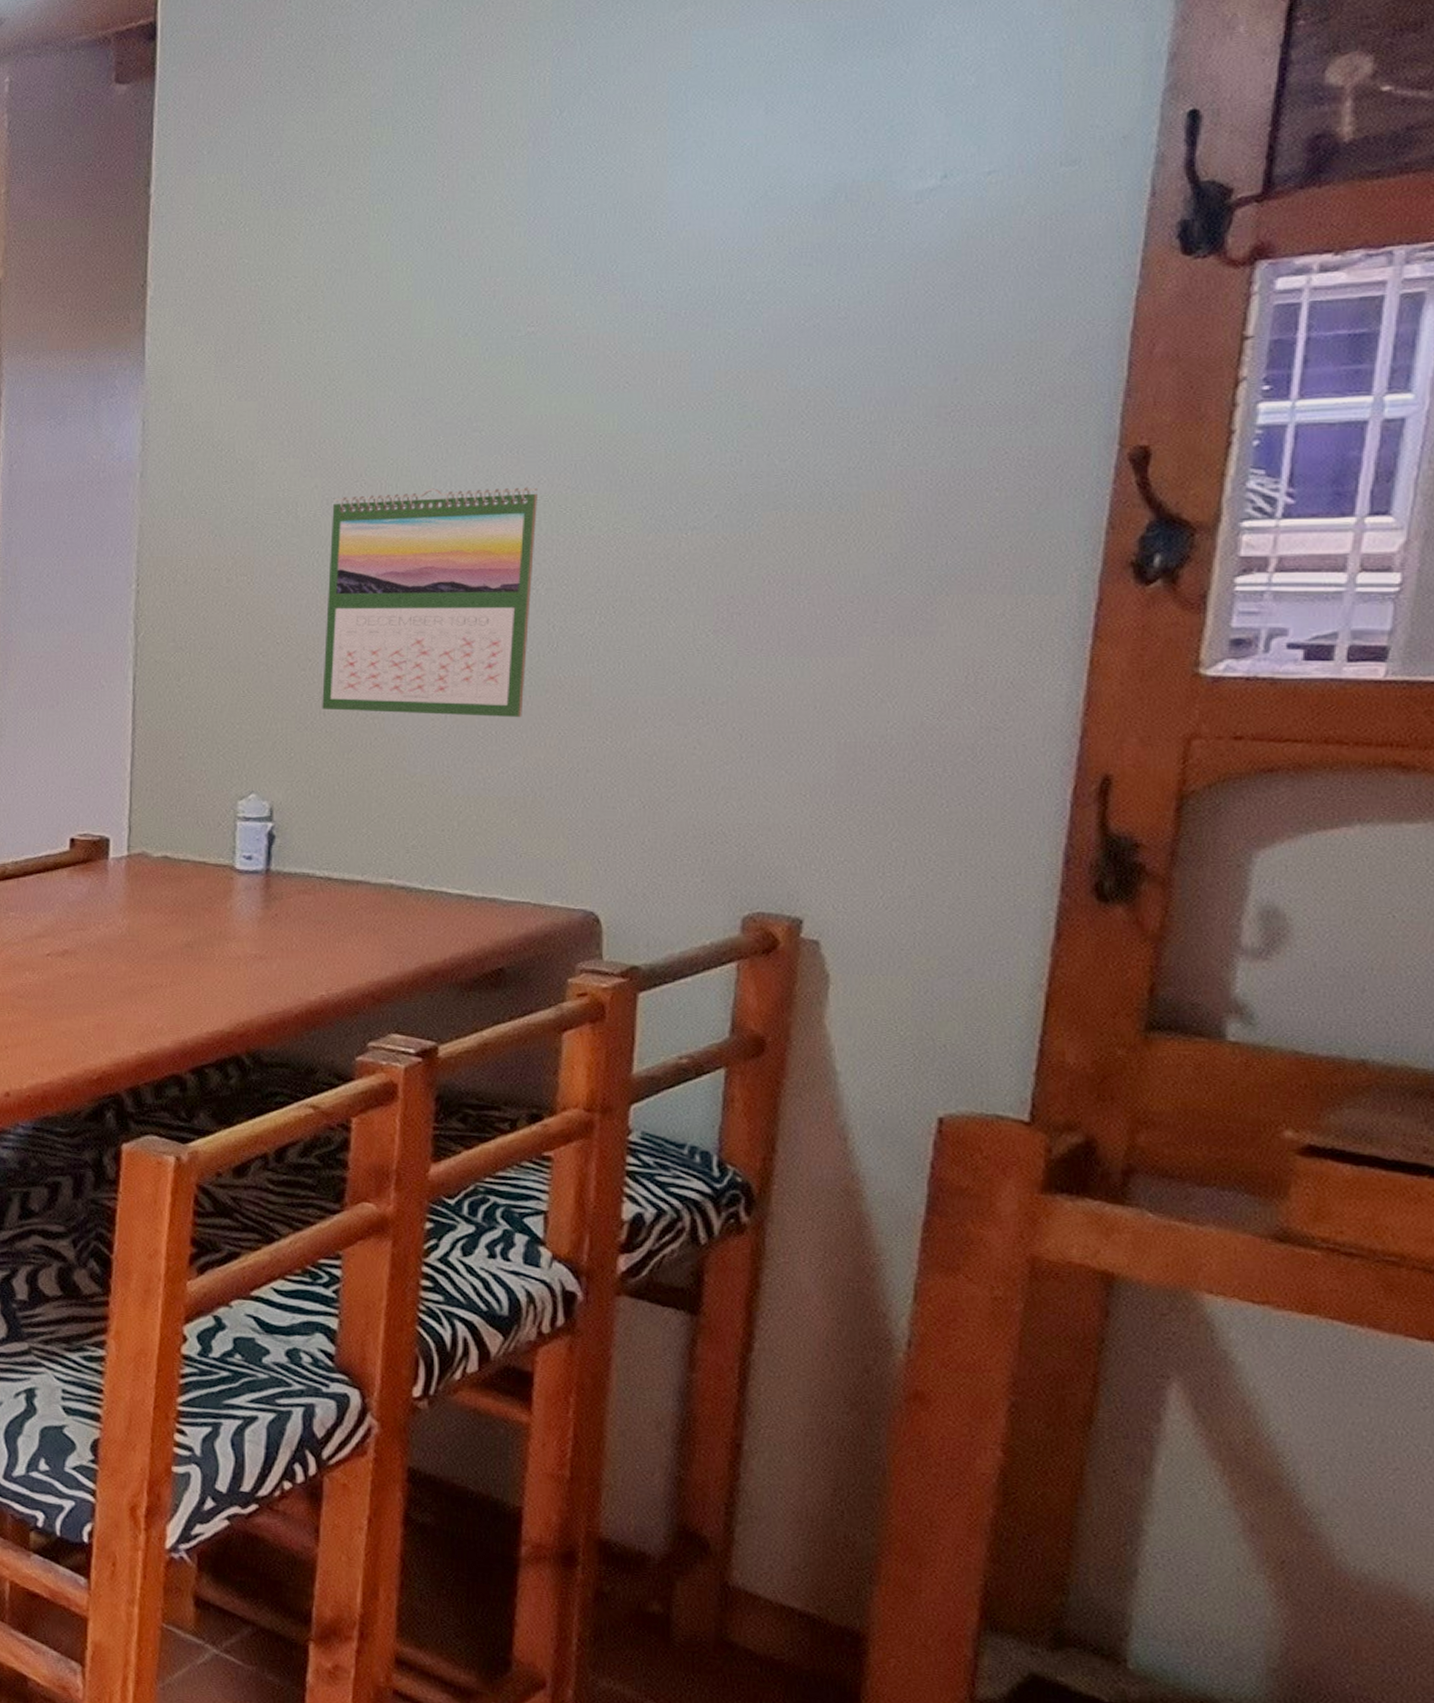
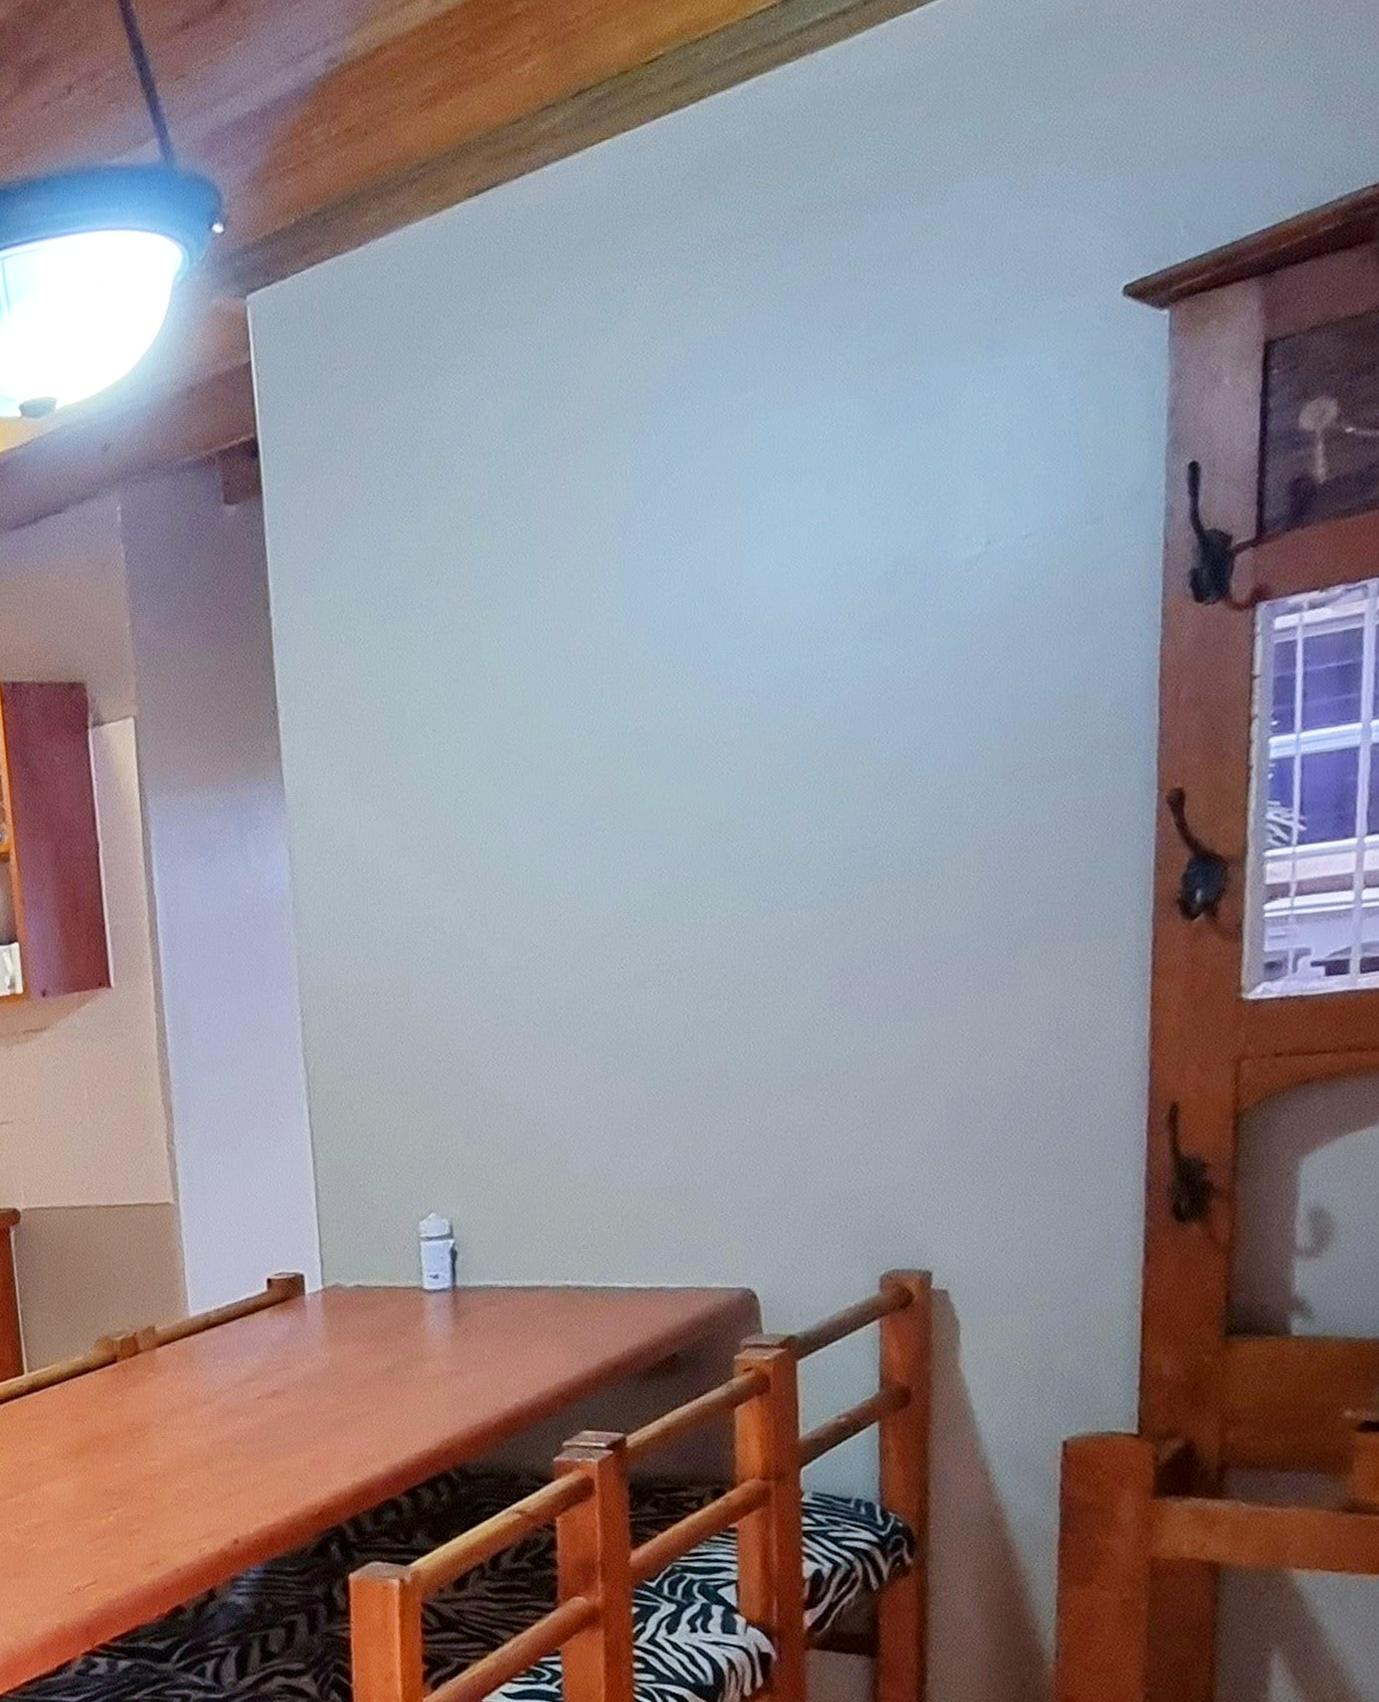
calendar: present [322,487,538,717] -> none [475,881,669,1122]

